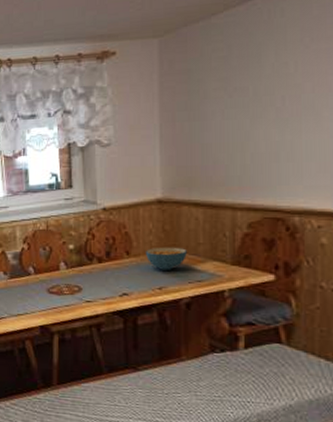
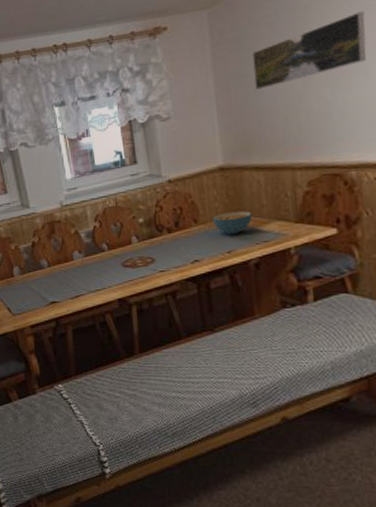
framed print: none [201,54,321,124] -> present [252,11,366,90]

